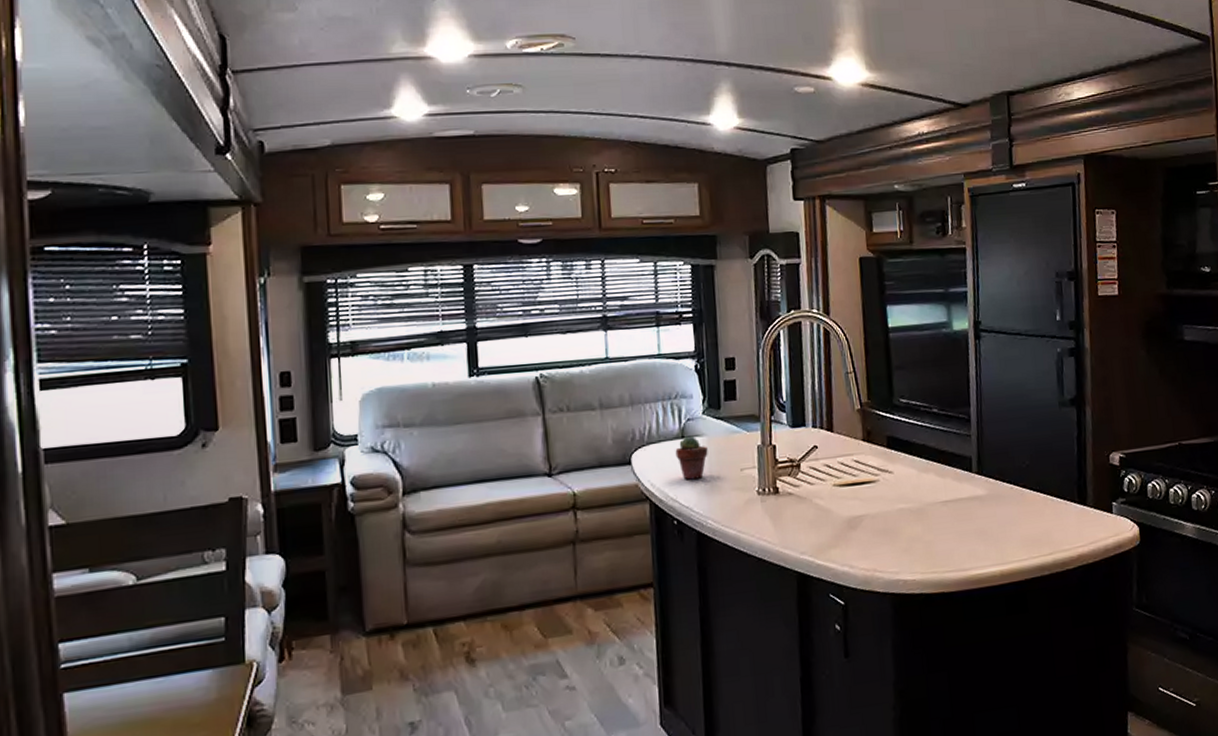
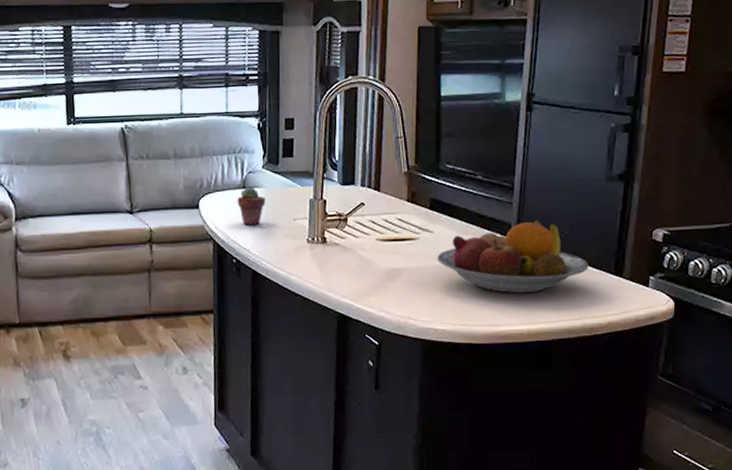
fruit bowl: none [899,451,1053,533] -> present [437,220,589,294]

